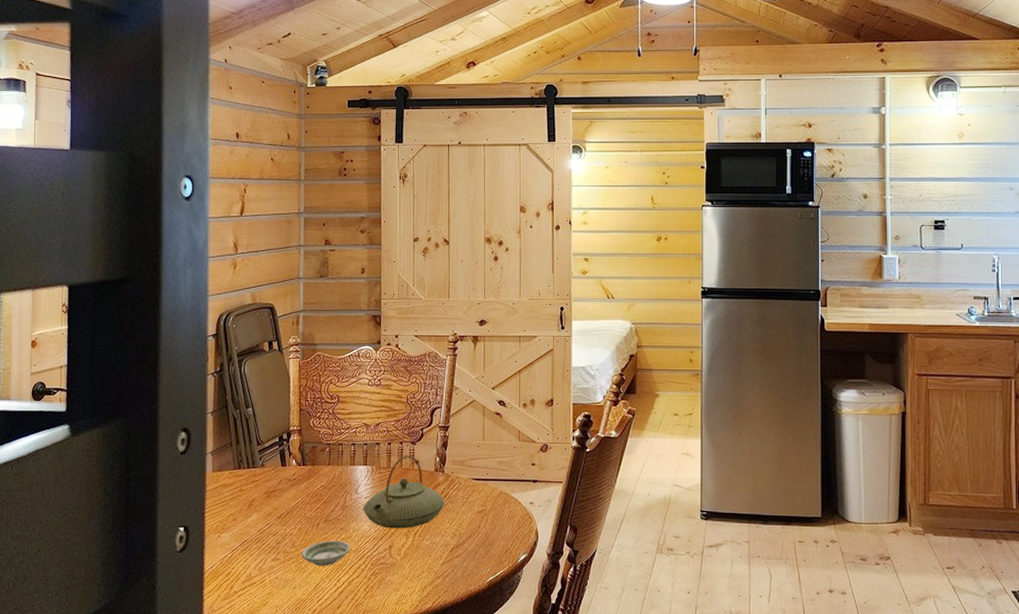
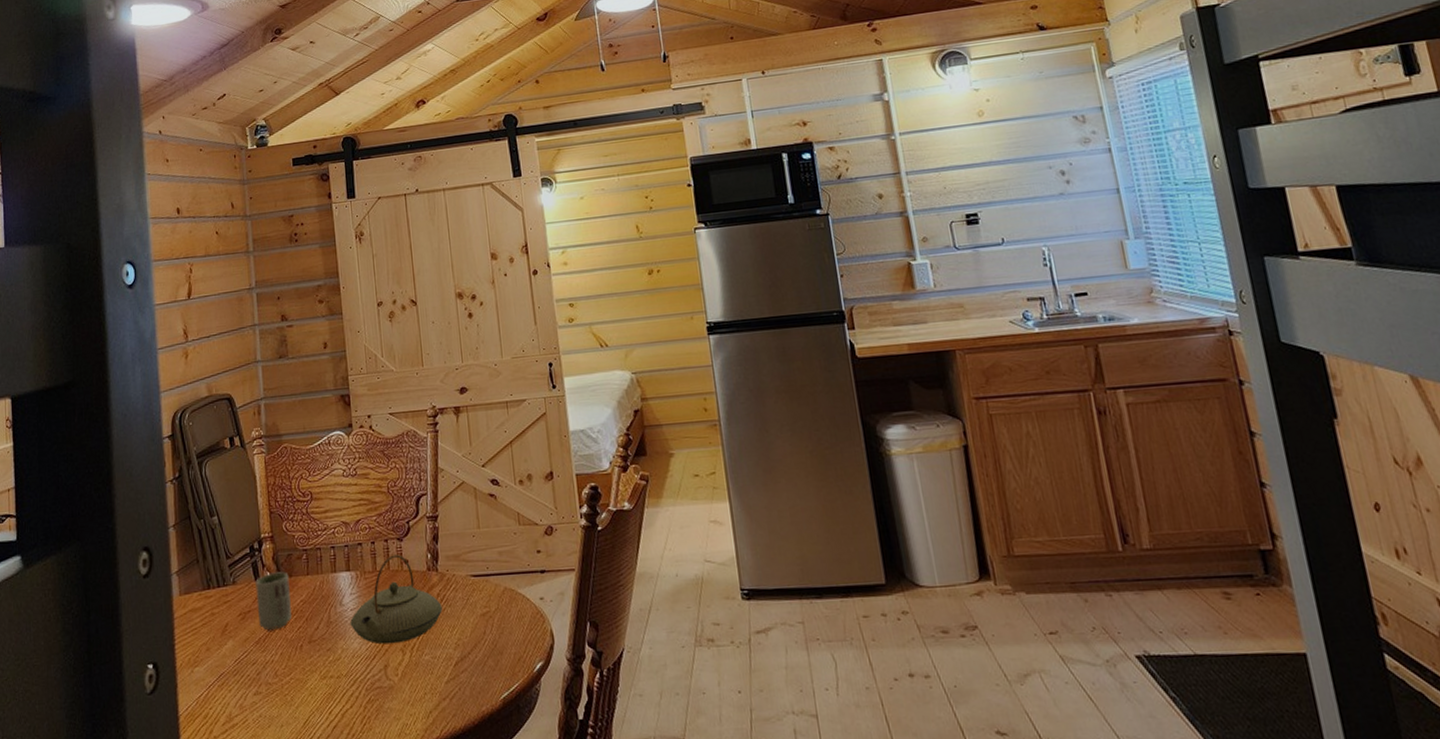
cup: none [281,460,312,508] -> present [255,572,292,630]
saucer: present [301,540,350,566] -> none [285,664,341,697]

